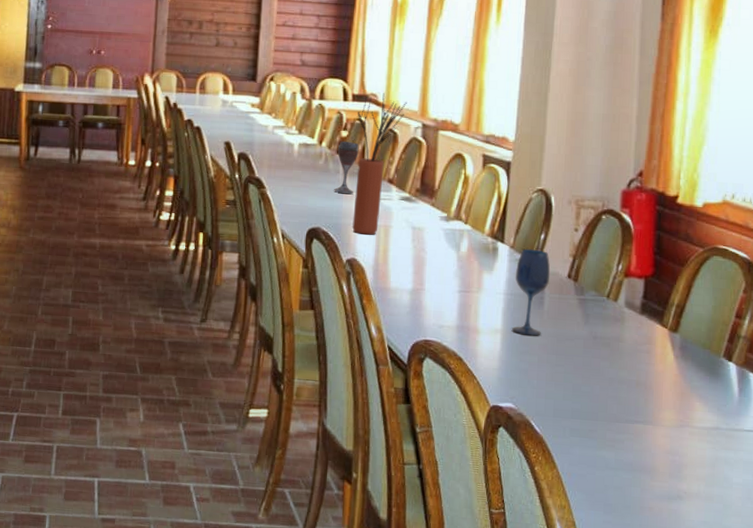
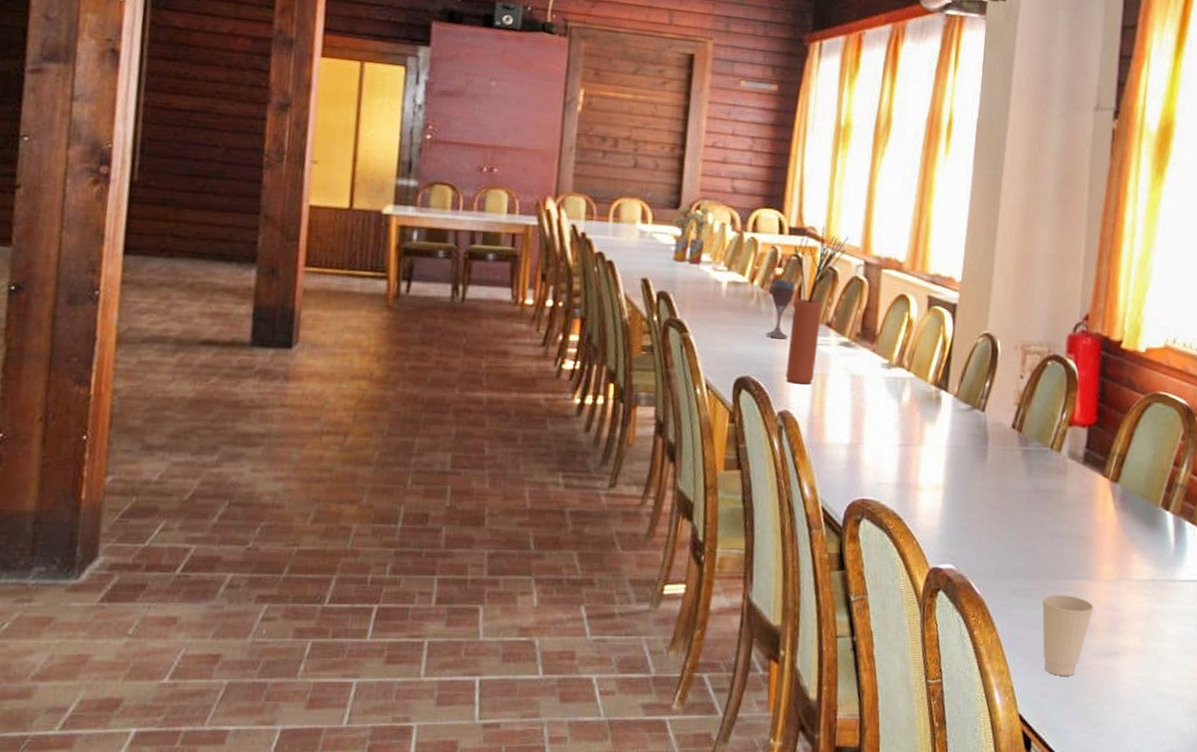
flower arrangement: none [250,78,283,130] -> present [672,205,710,266]
wineglass: present [512,248,551,336] -> none [954,397,995,491]
cup: none [602,437,655,516] -> present [1042,595,1094,676]

